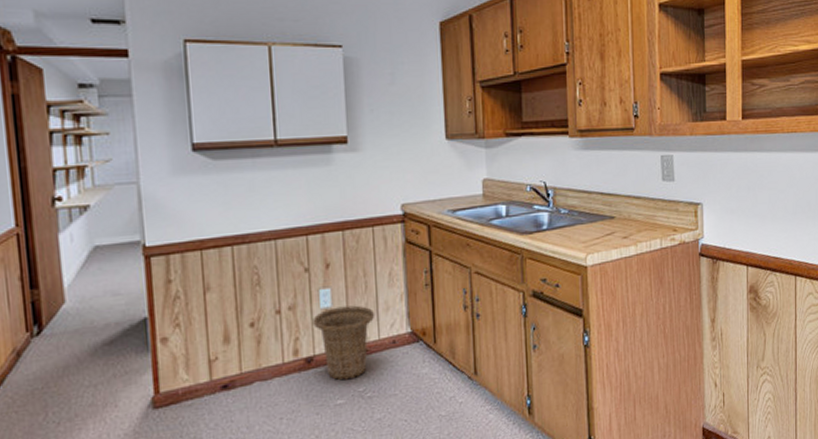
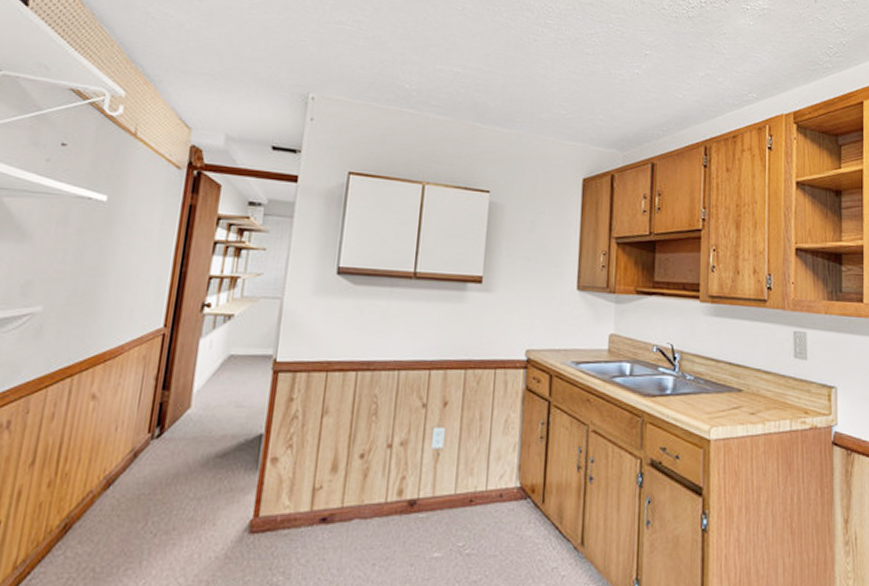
basket: present [313,305,376,380] -> none [422,449,486,531]

